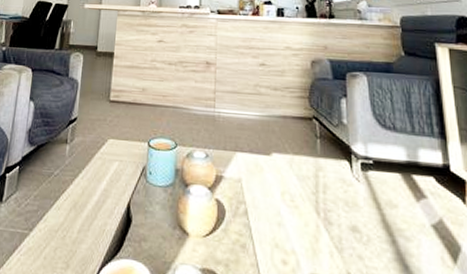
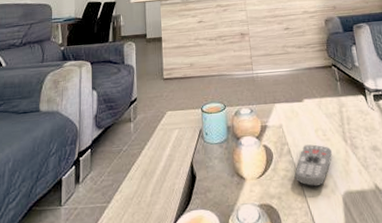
remote control: none [248,208,298,262] -> present [294,144,332,187]

